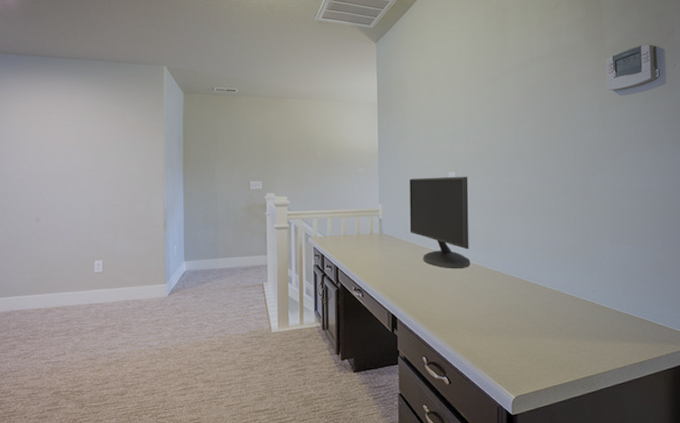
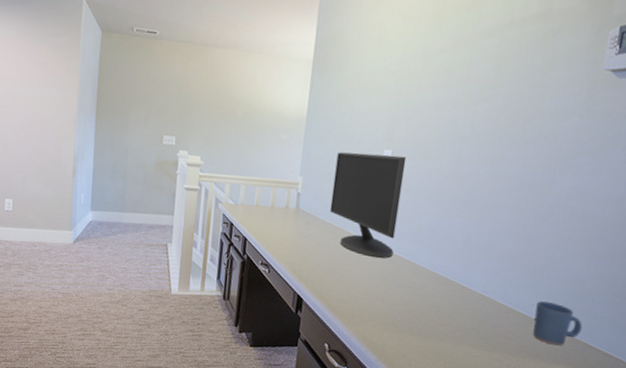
mug: none [597,287,636,325] -> present [533,301,582,346]

